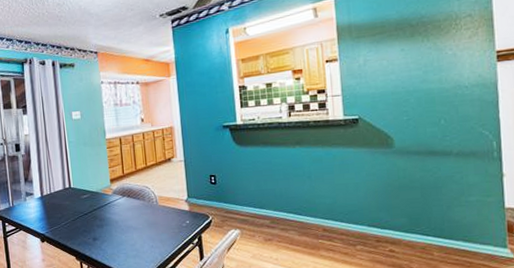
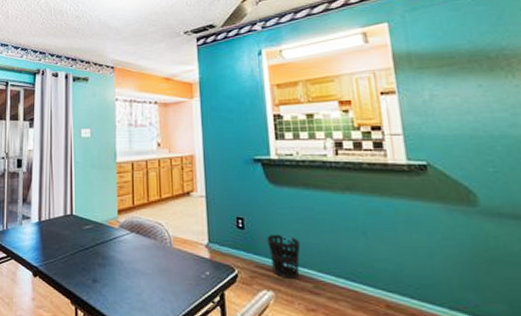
wastebasket: none [234,185,261,220] -> present [267,235,301,280]

